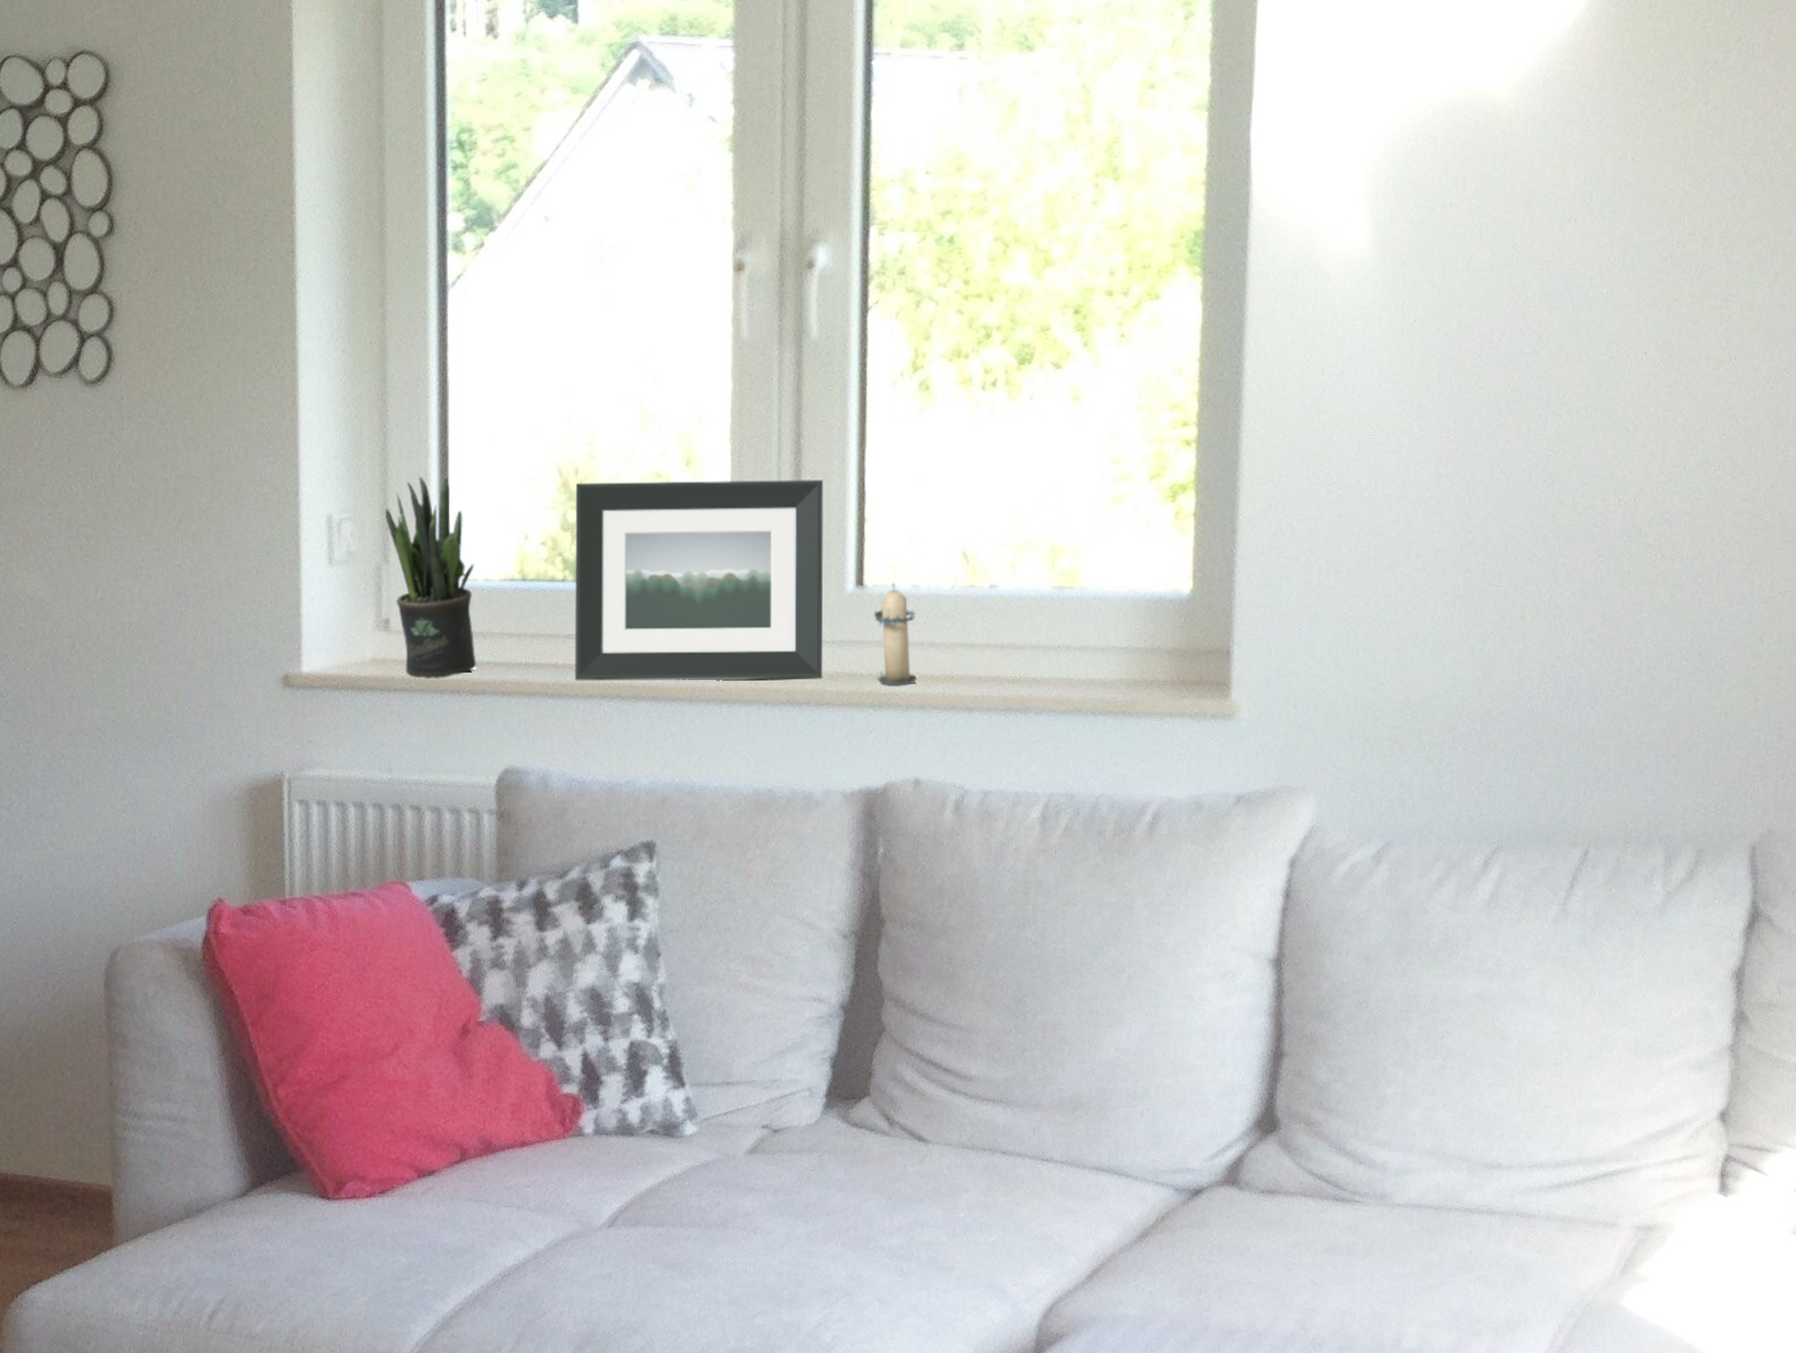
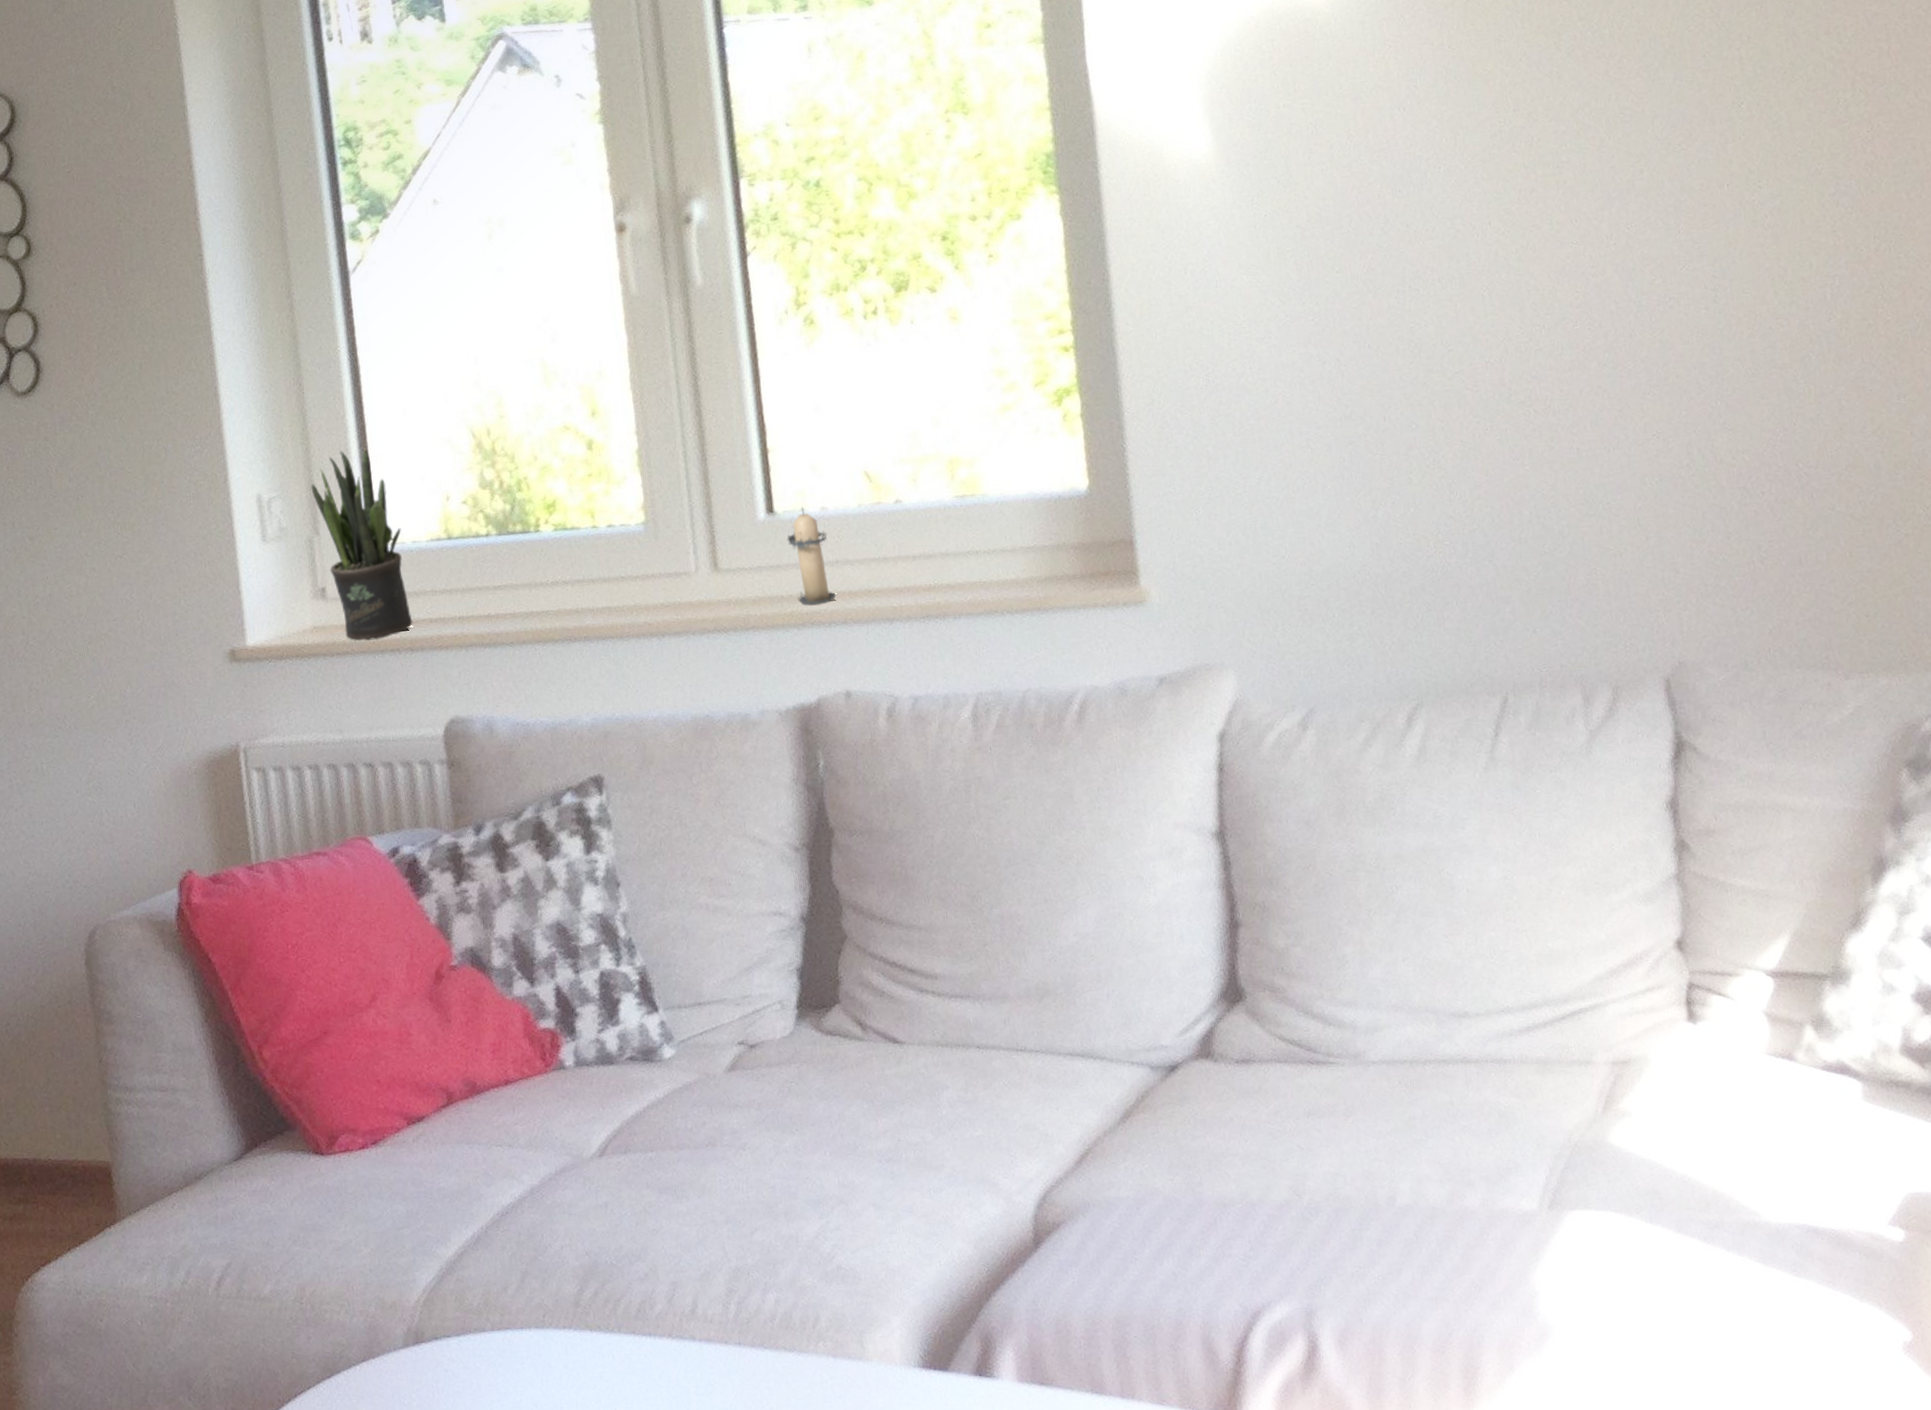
picture frame: present [575,479,824,681] -> none [489,417,746,629]

